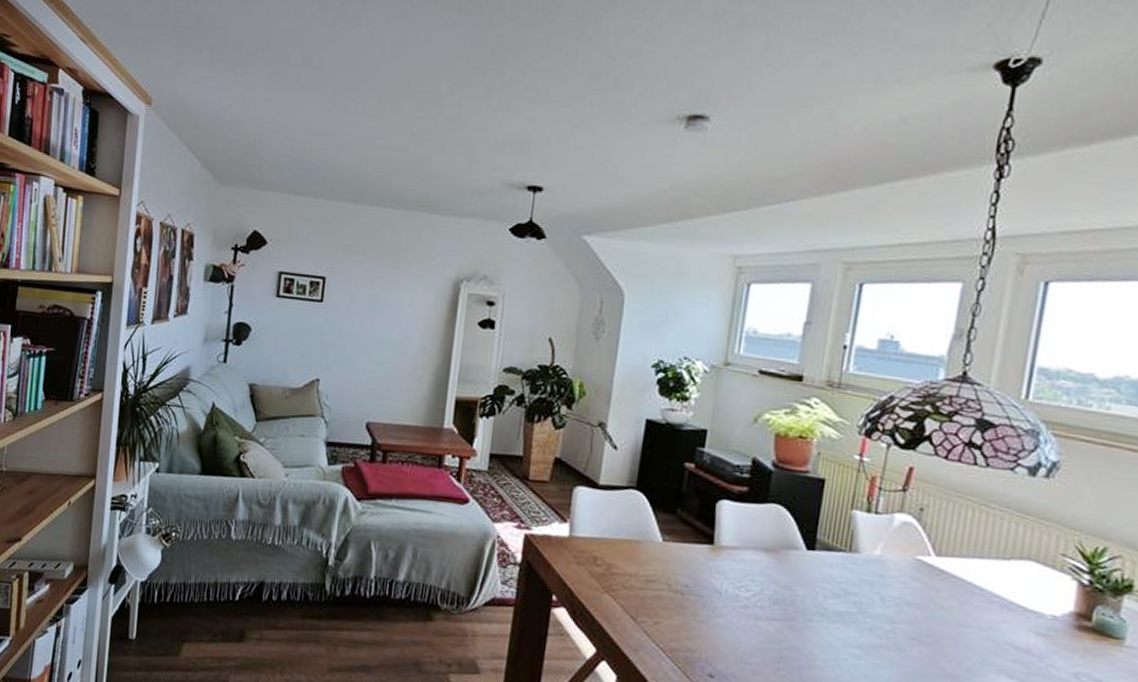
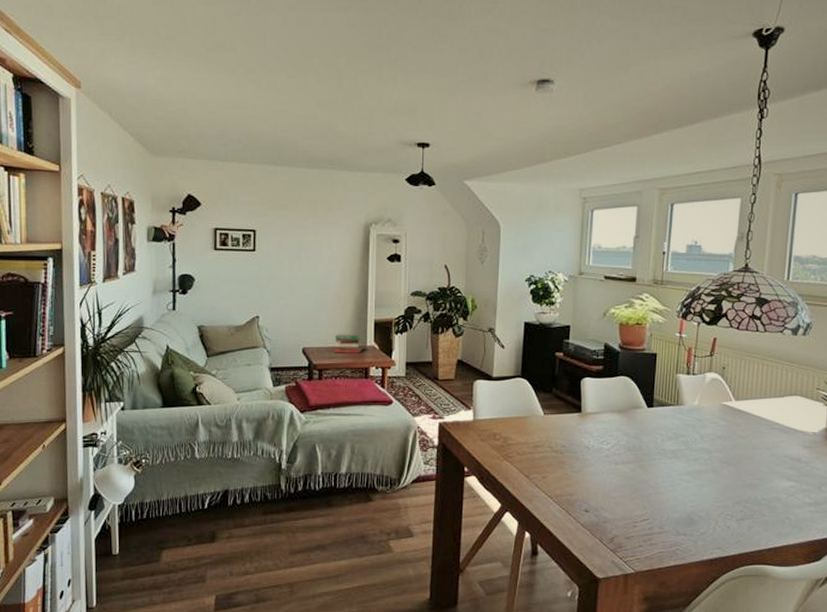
books: none [402,409,439,436] -> present [333,333,362,353]

